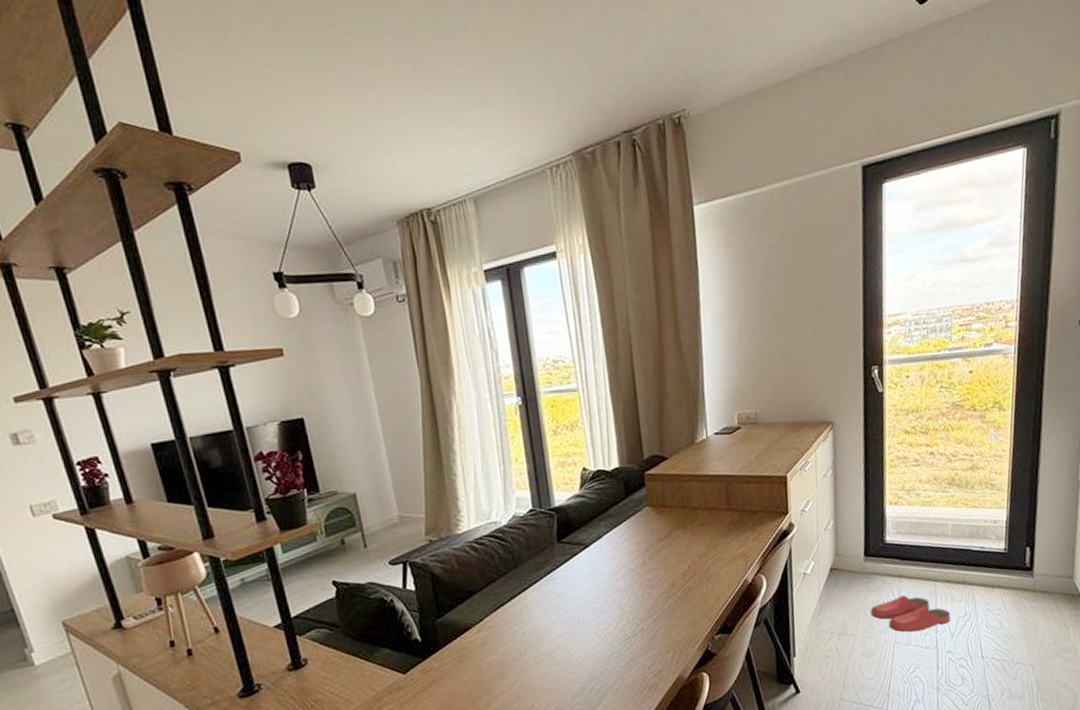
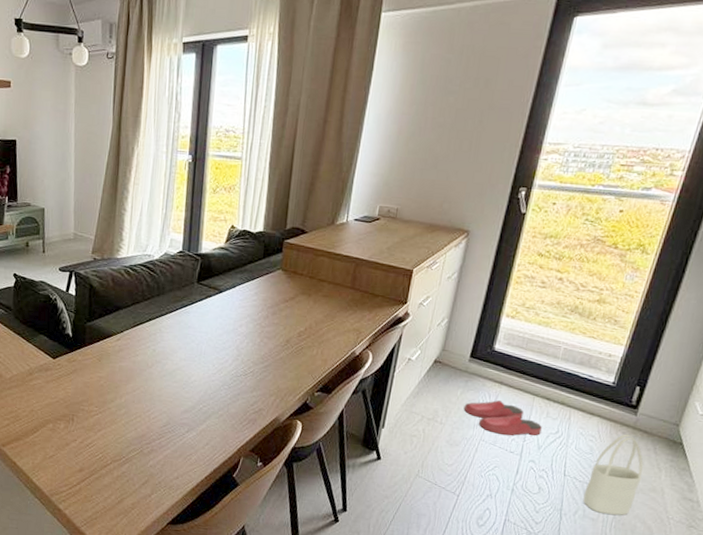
tote bag: none [1005,598,1054,689] -> present [583,434,644,516]

